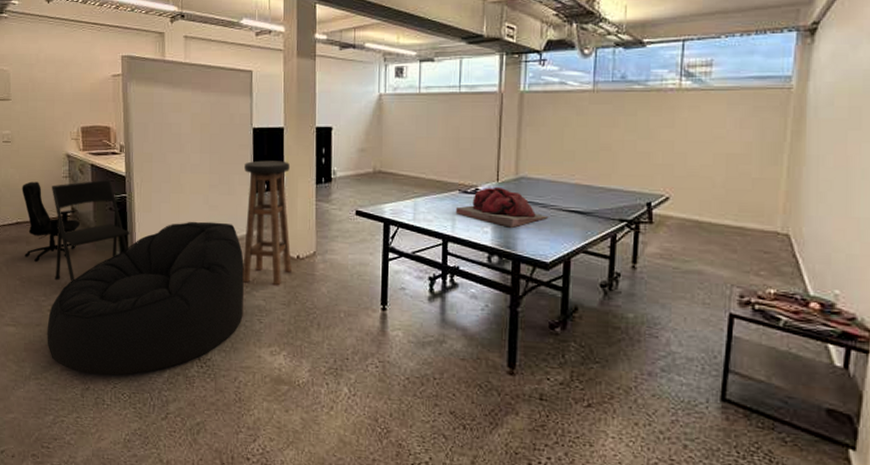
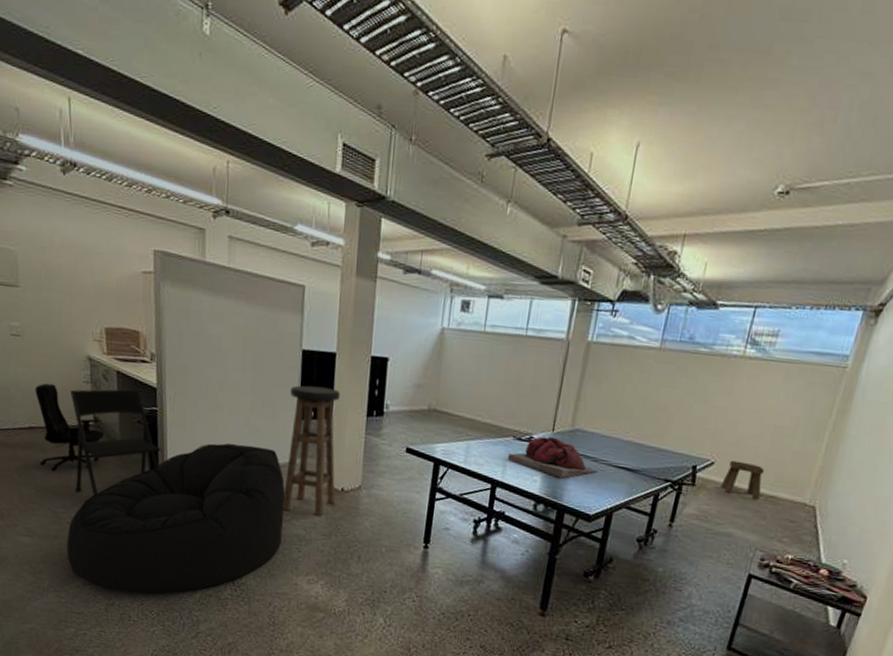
stool: none [681,193,726,233] -> present [721,460,765,501]

